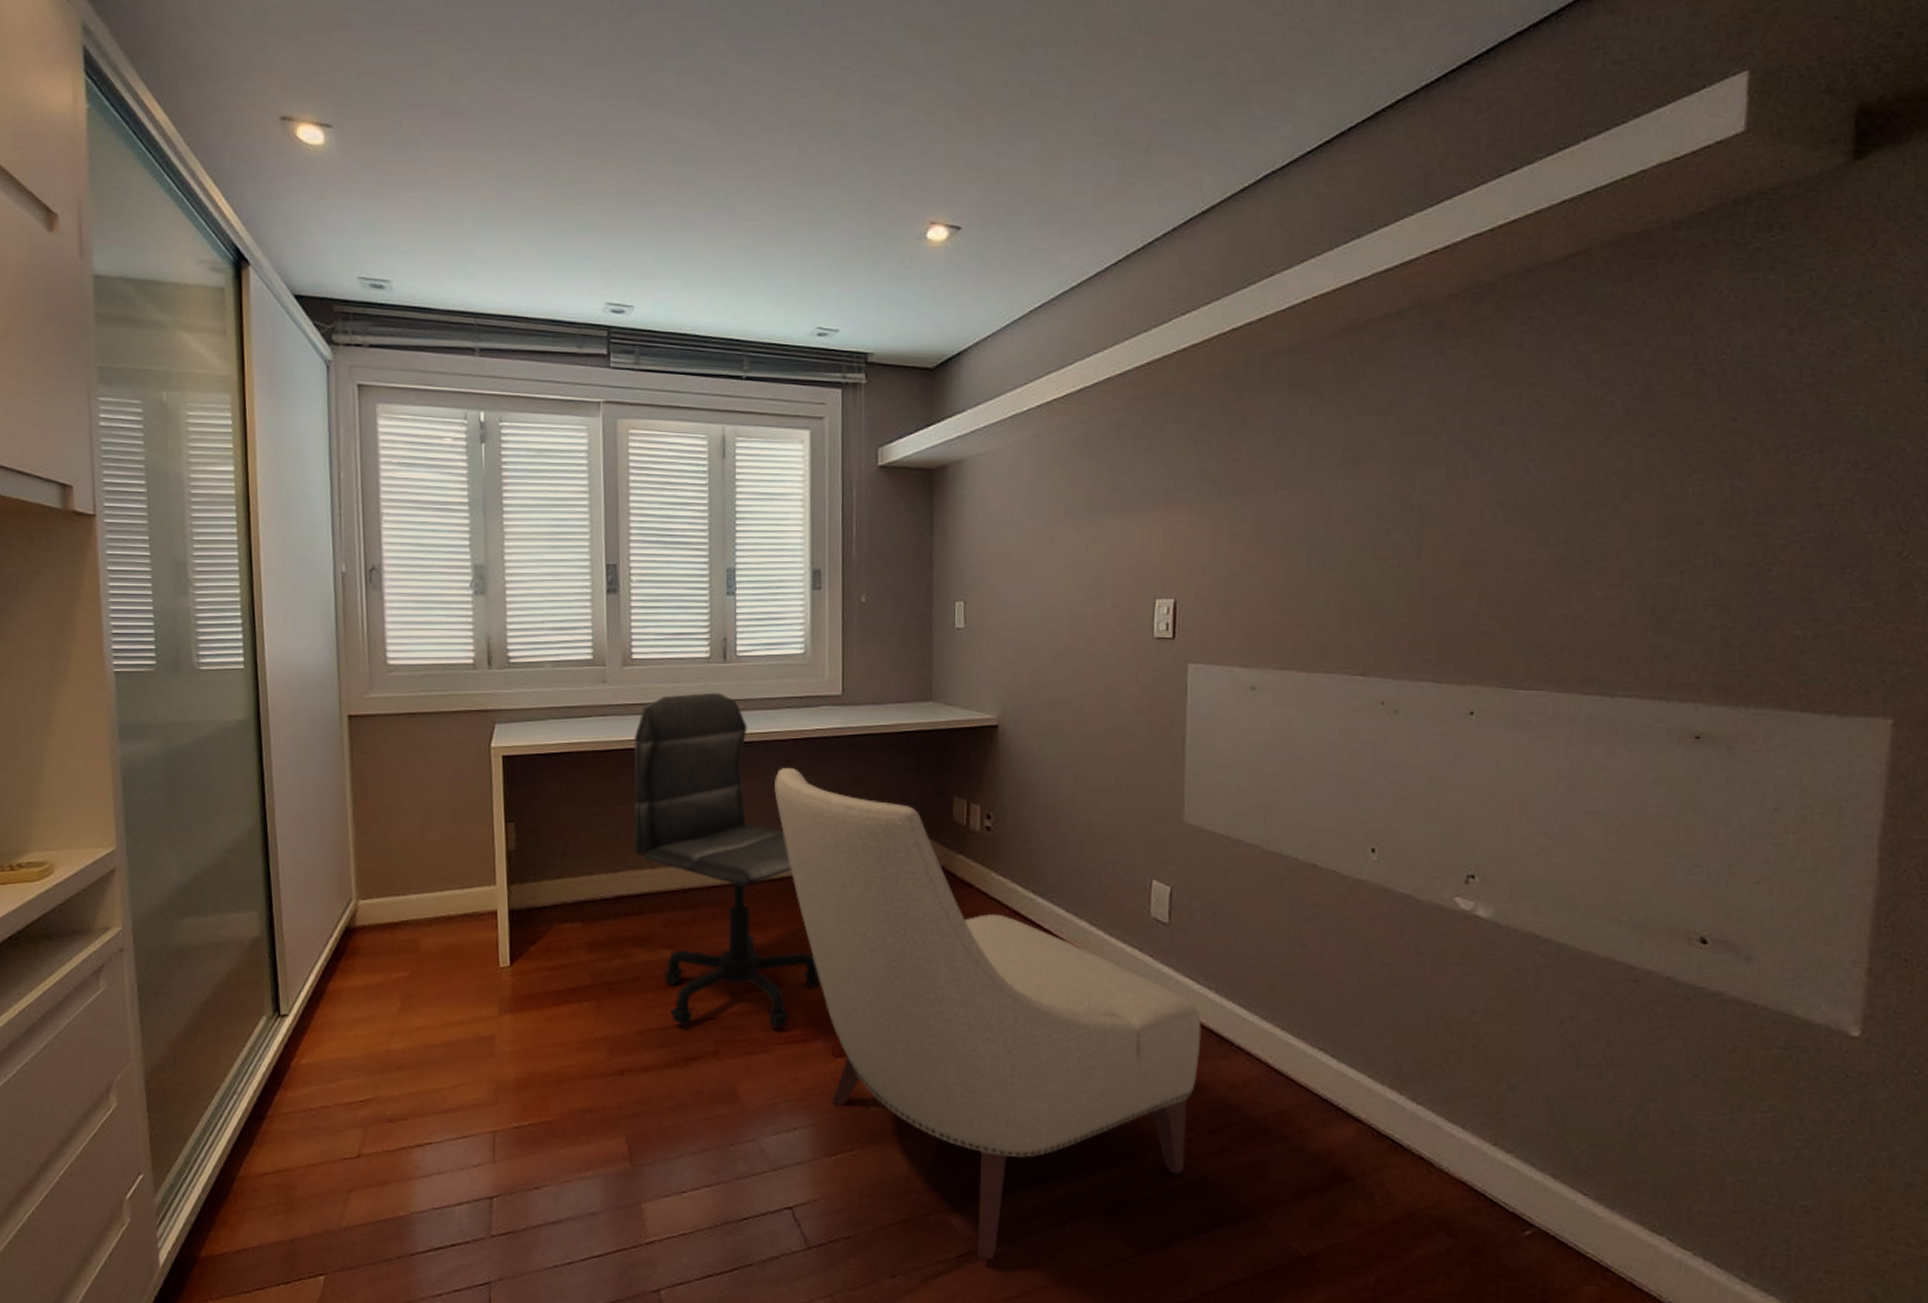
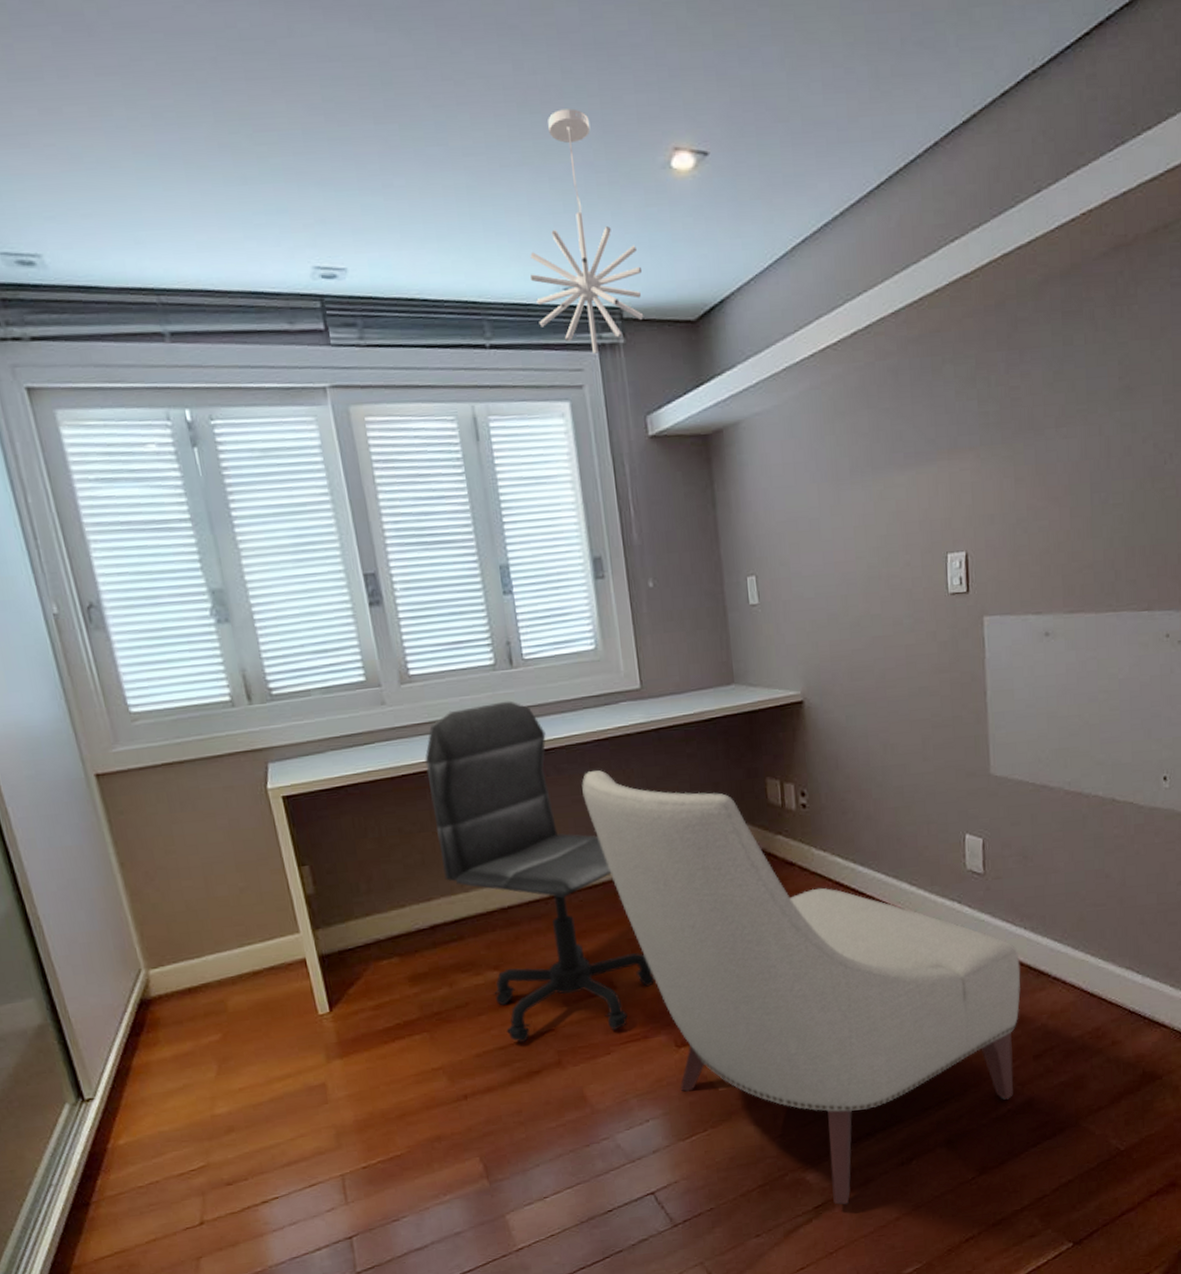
pendant light: none [789,186,890,391] -> present [529,108,644,354]

